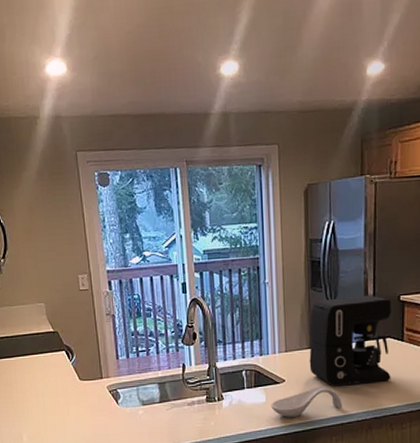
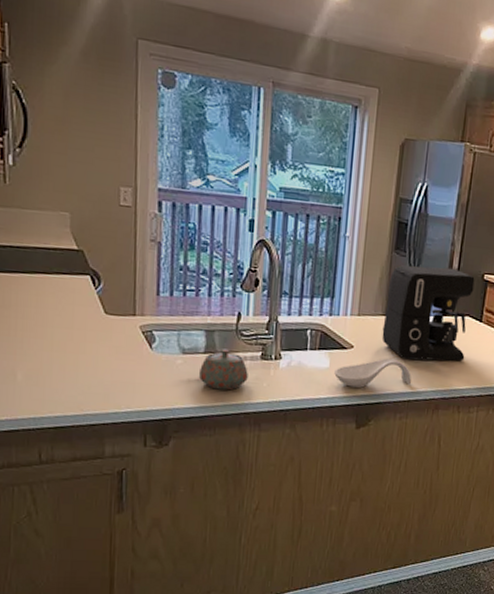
teapot: none [158,396,198,432] -> present [199,348,248,390]

